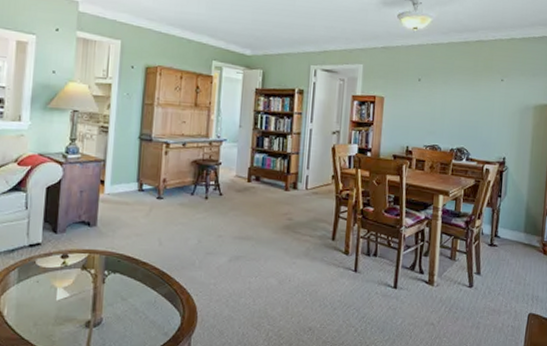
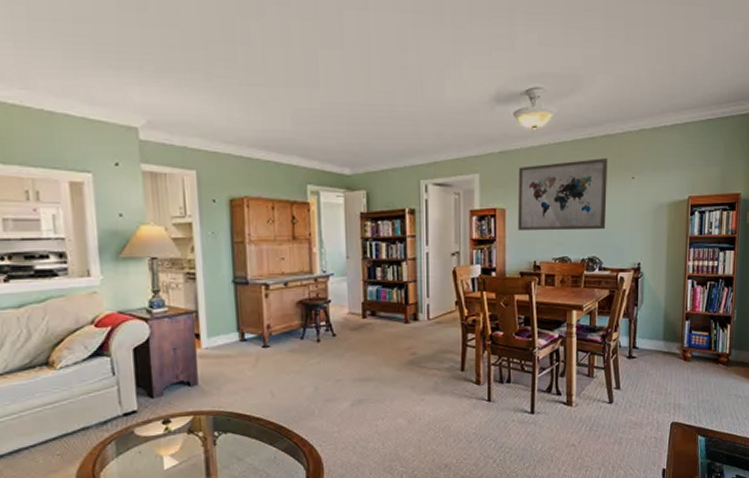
wall art: none [394,60,480,124] -> present [518,158,608,231]

